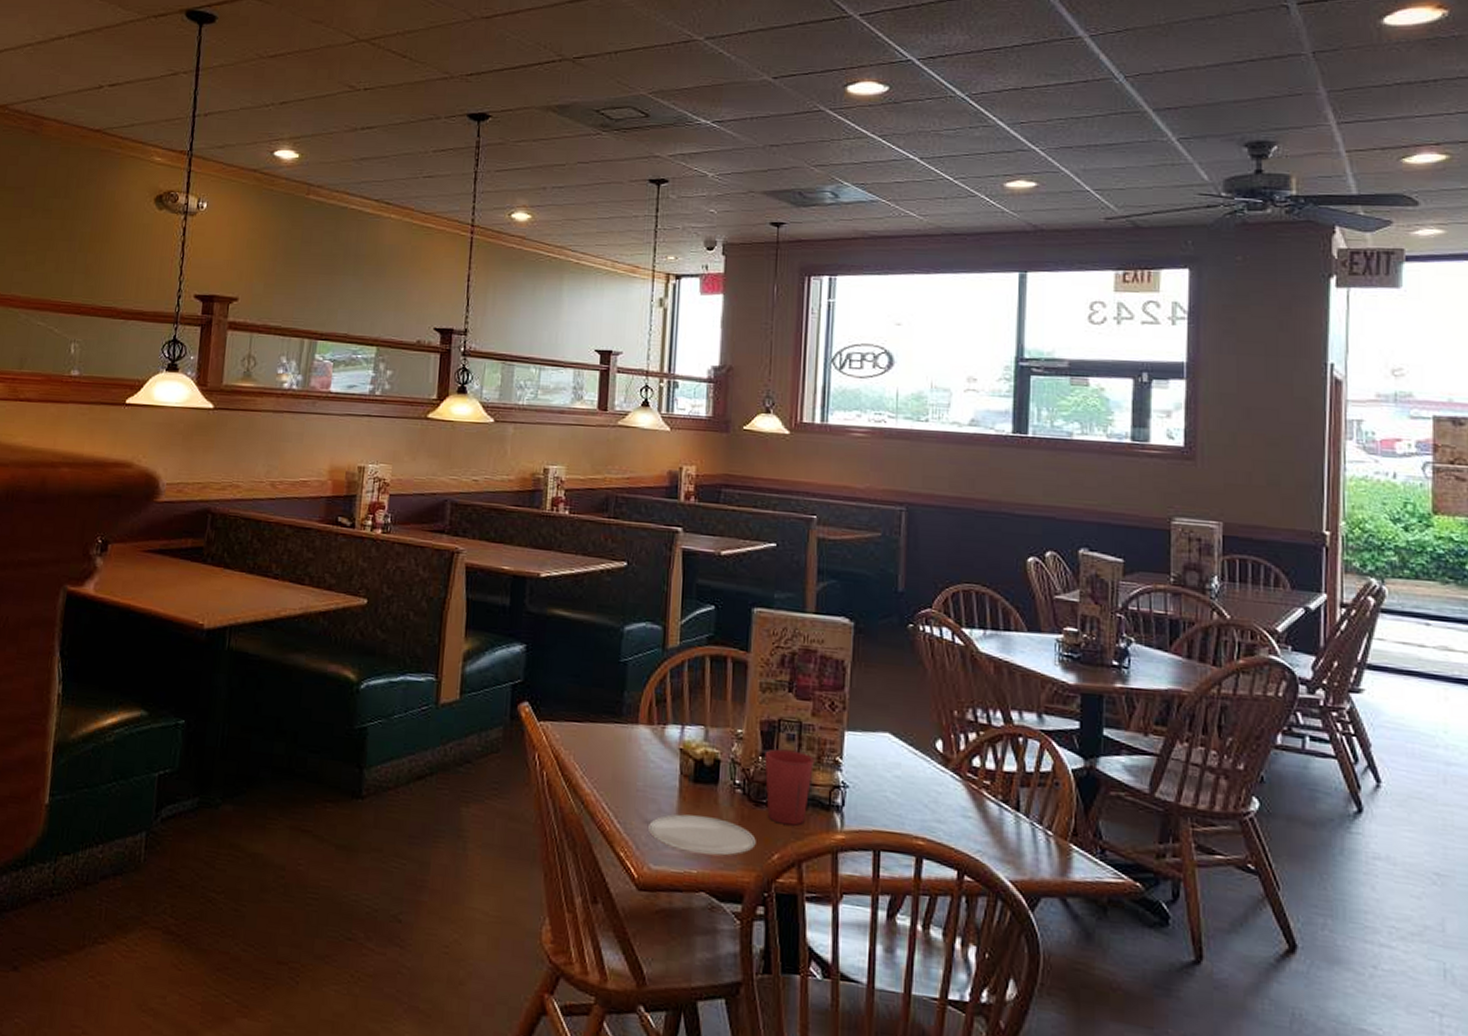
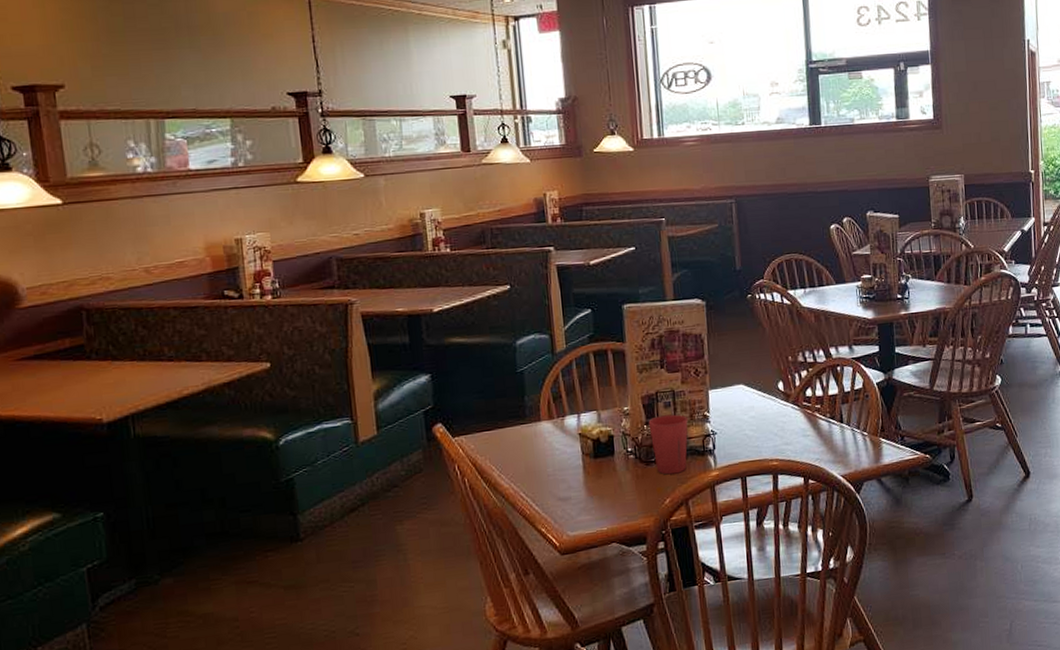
plate: present [648,814,756,857] -> none [562,482,651,516]

